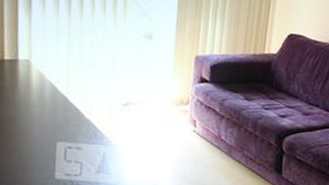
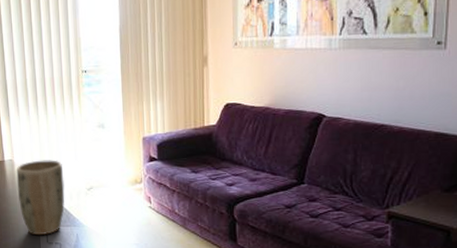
plant pot: none [31,64,95,152] -> present [16,160,65,236]

